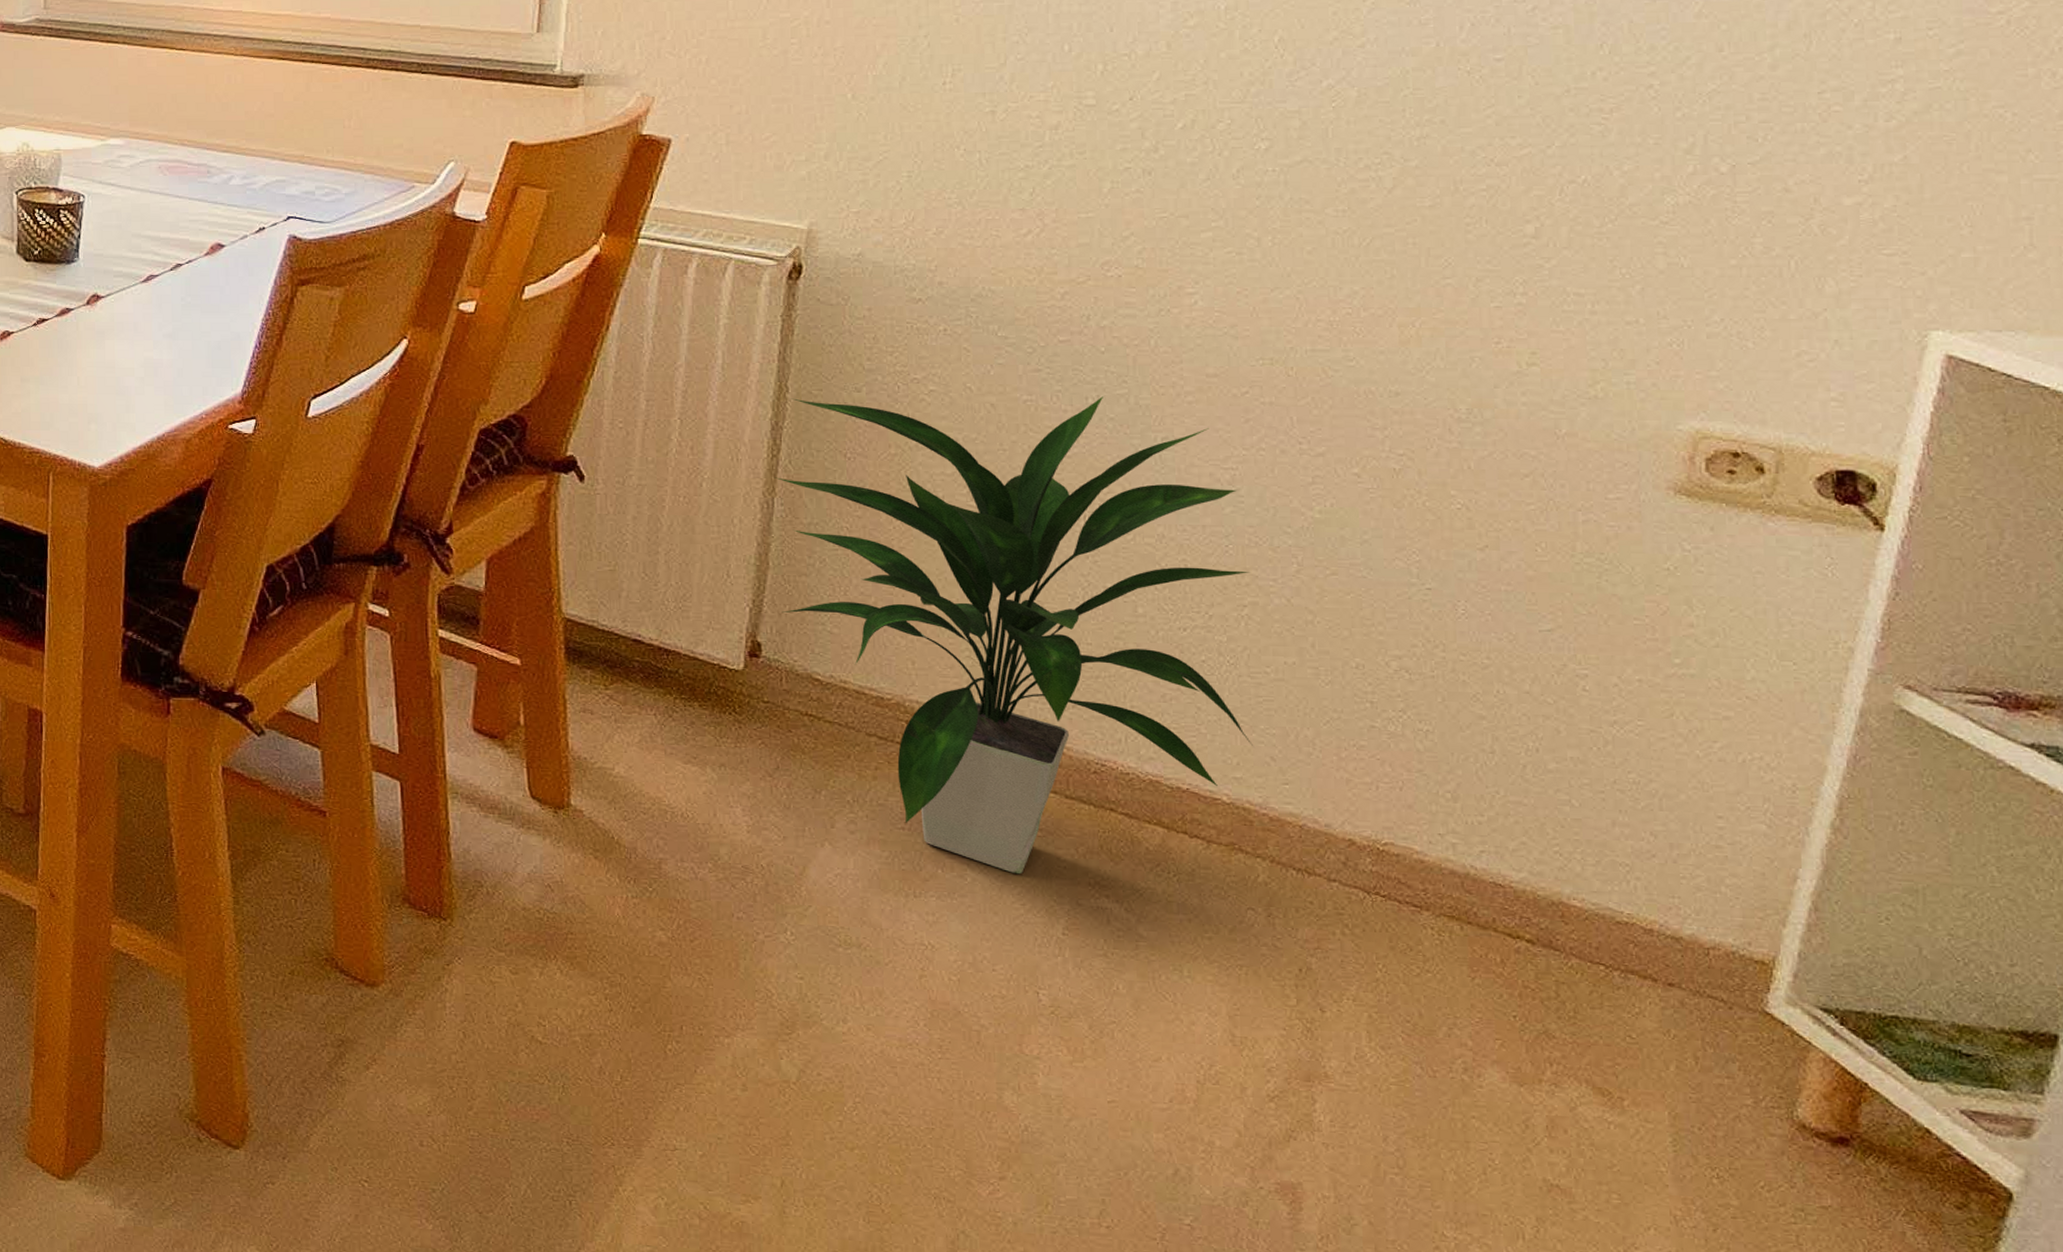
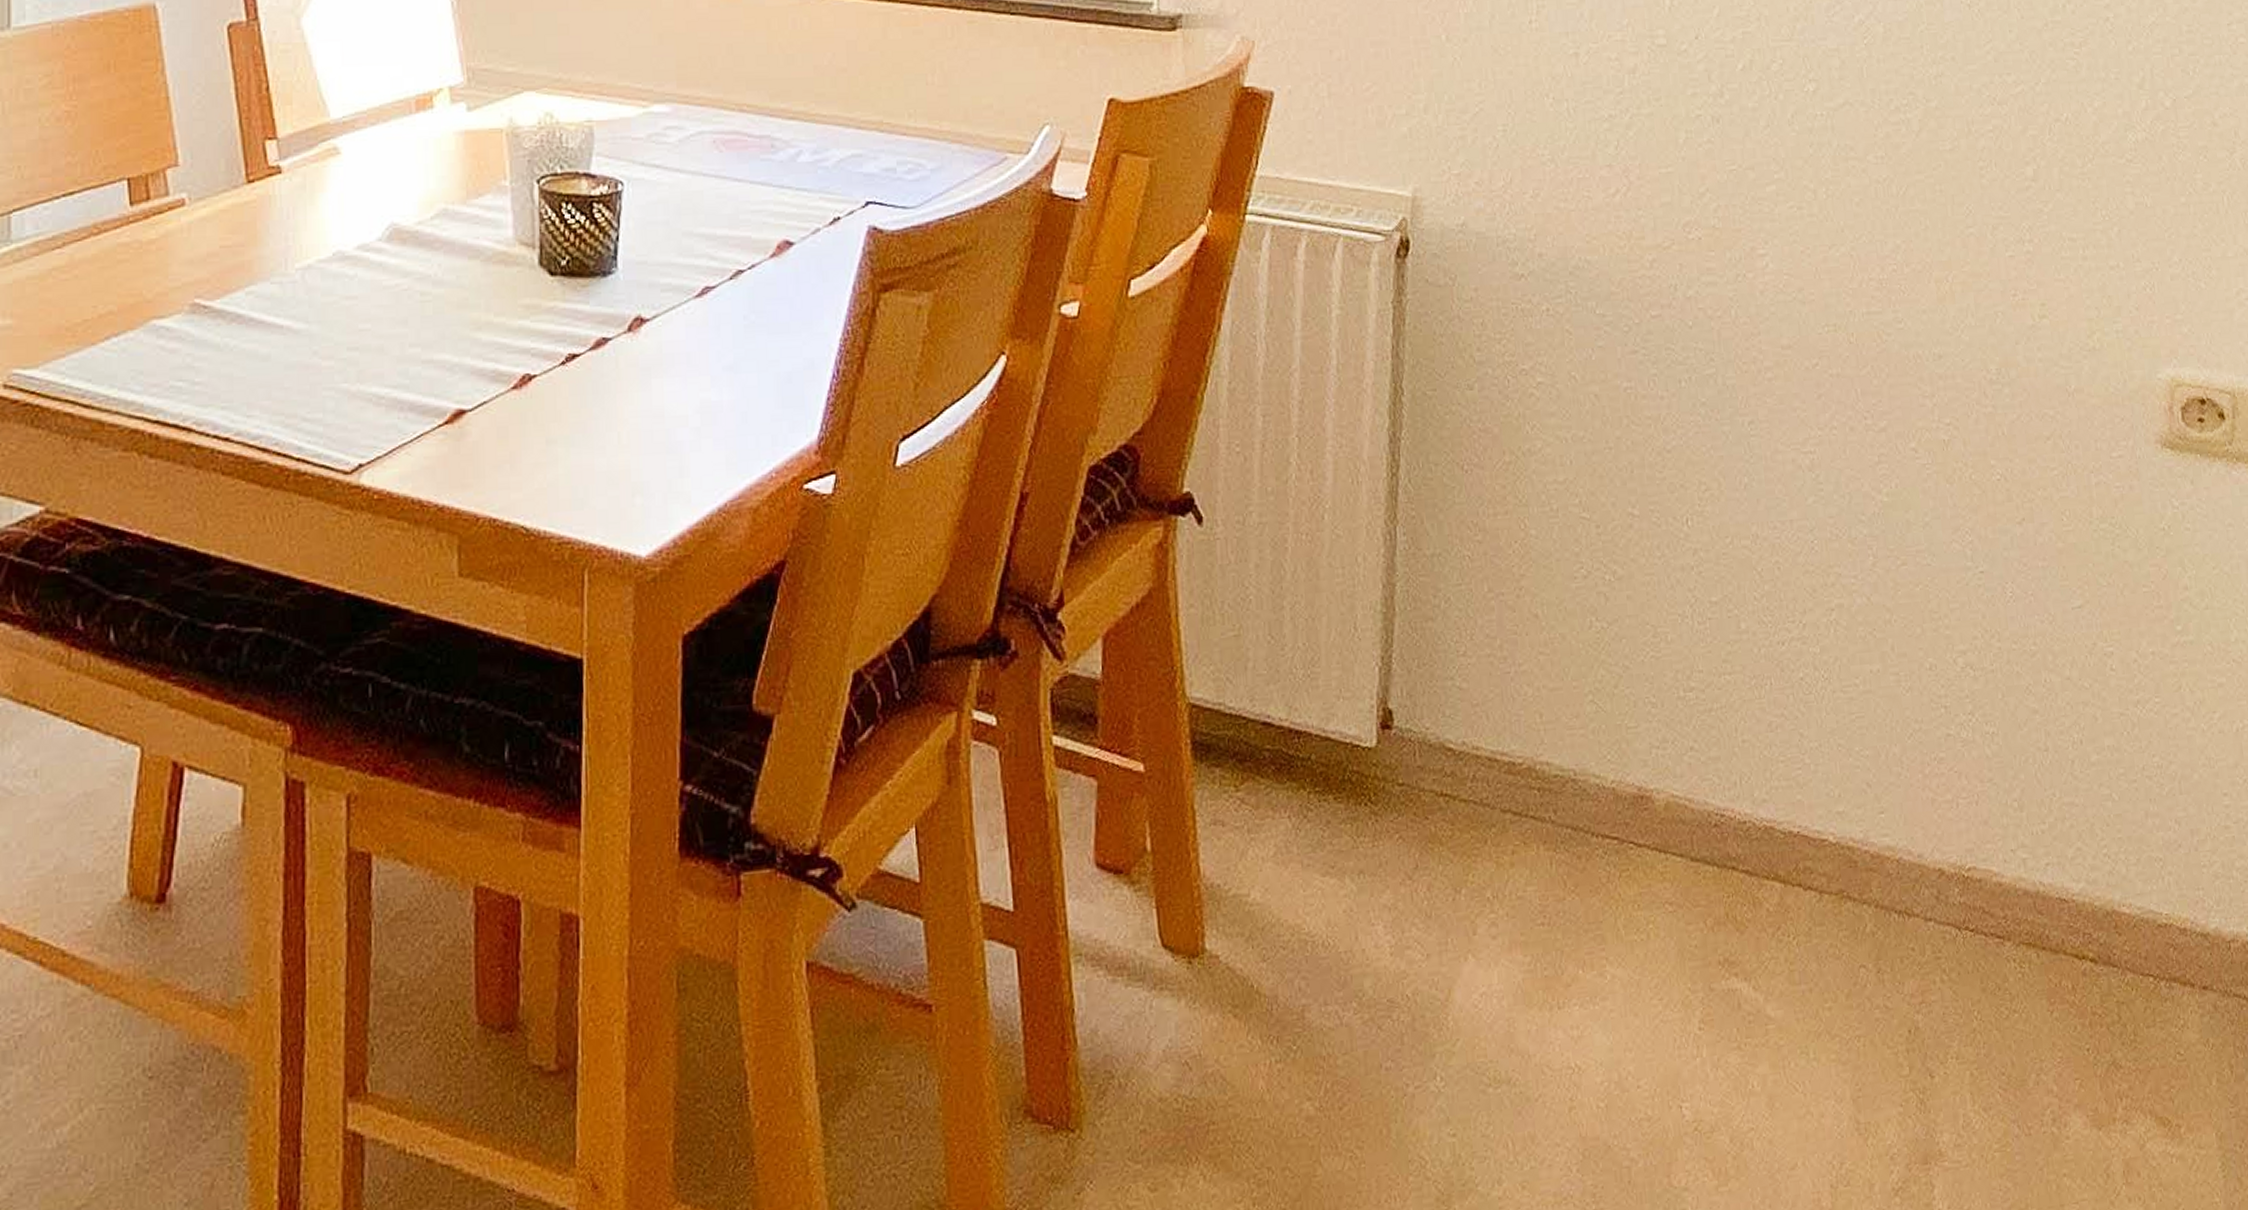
indoor plant: present [775,396,1253,875] -> none [1396,378,1851,963]

